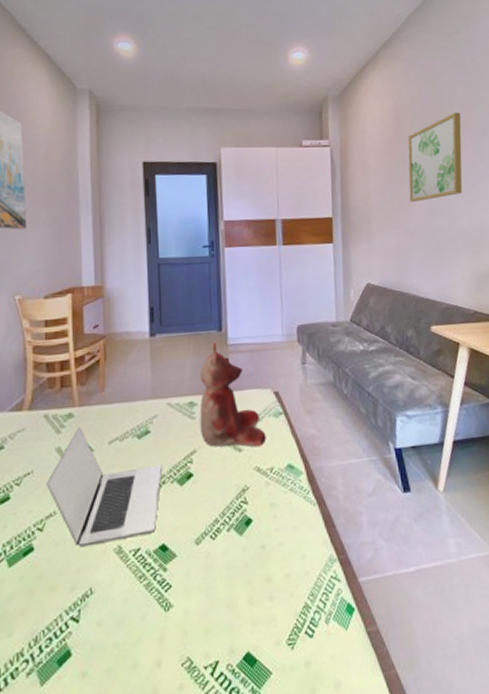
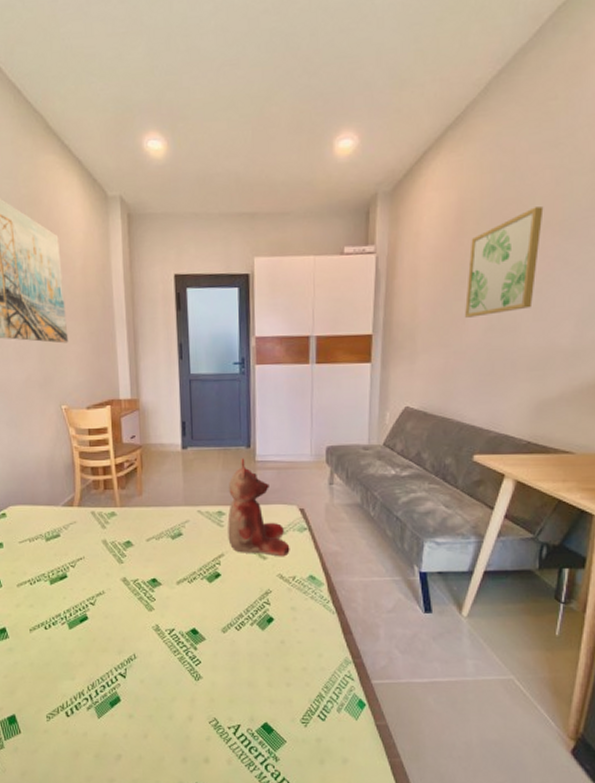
laptop: present [47,426,162,548] -> none [96,524,193,622]

